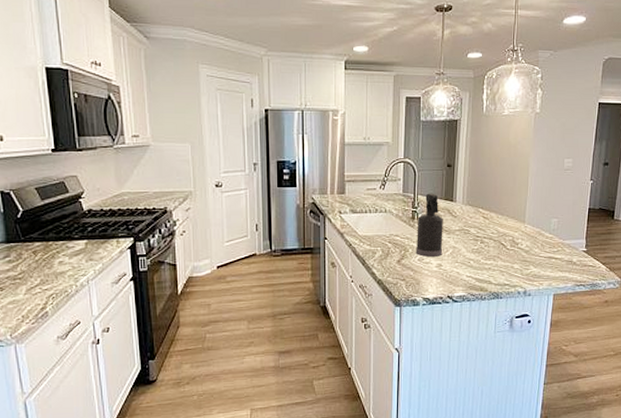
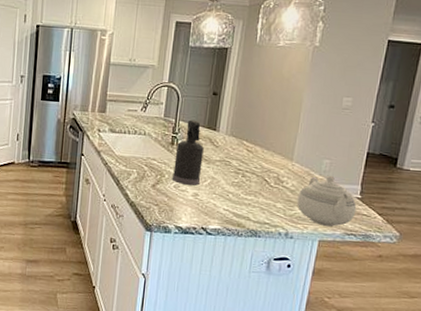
teapot: none [531,233,584,280] -> present [296,175,357,227]

